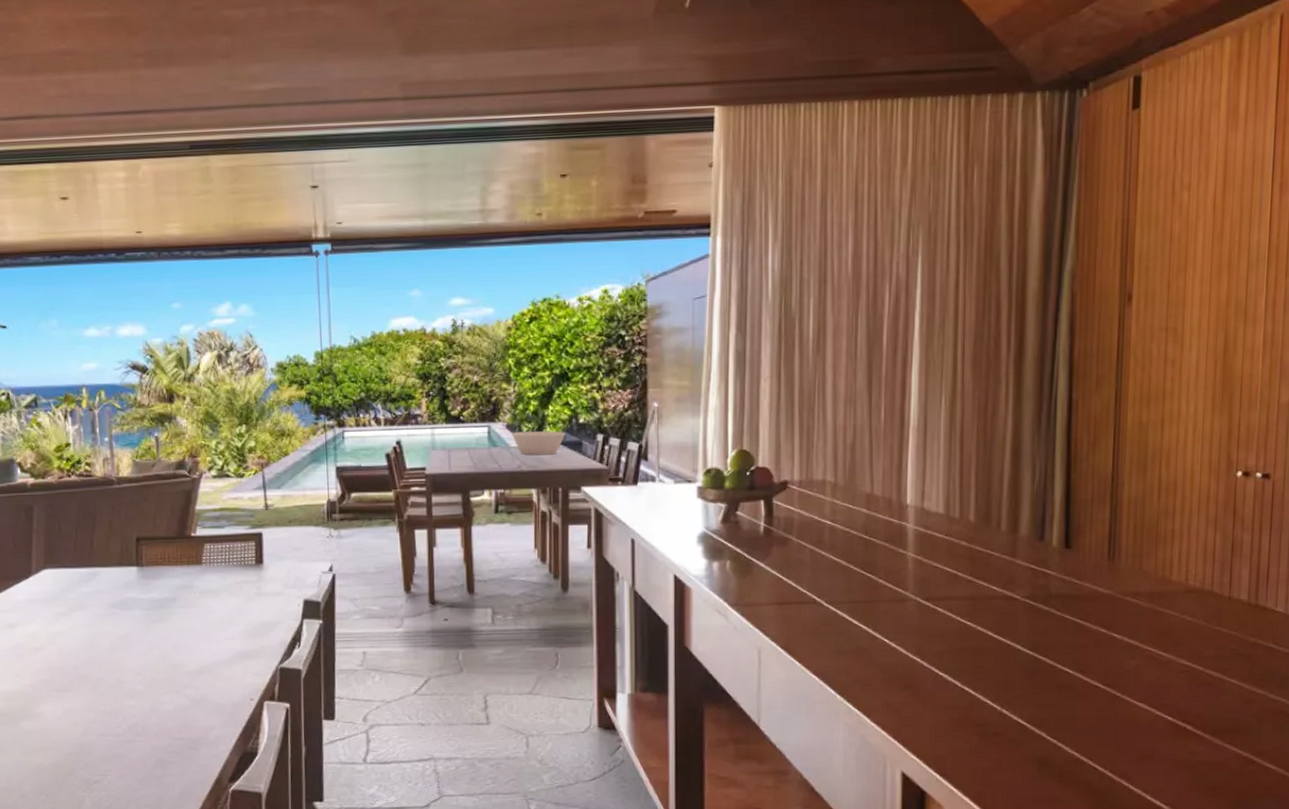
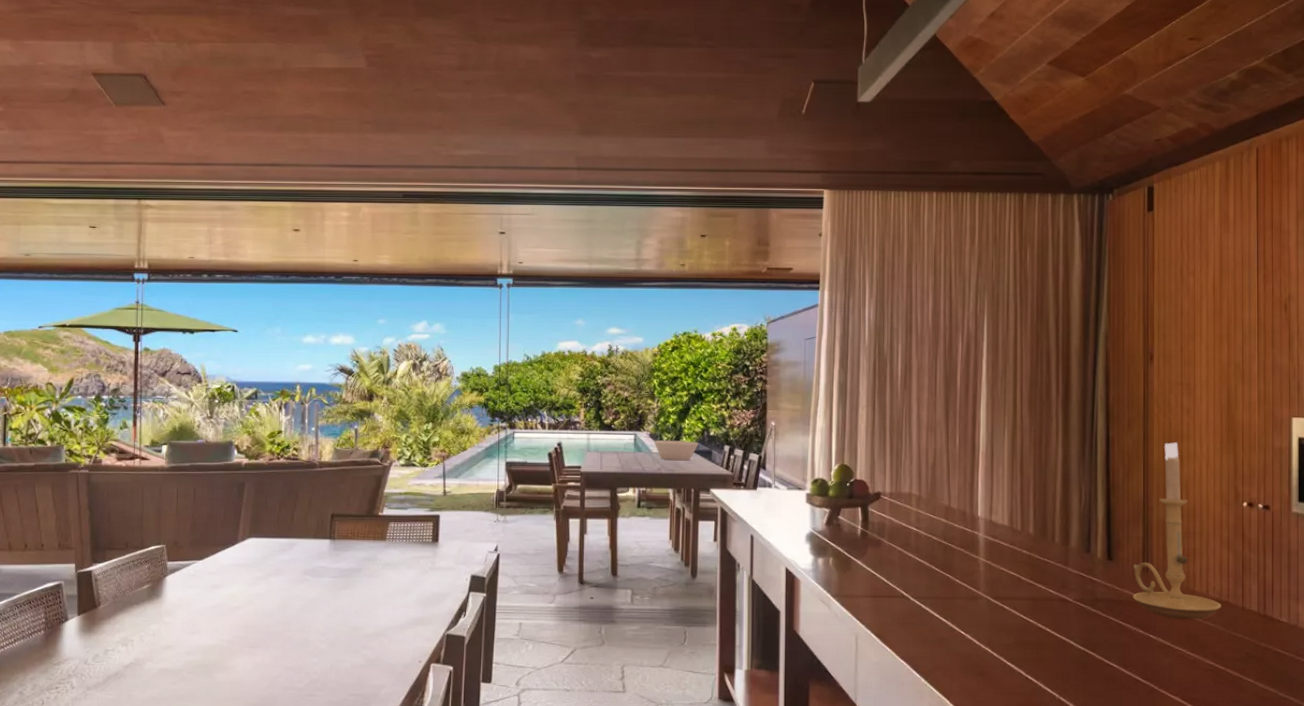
candle holder: none [1094,402,1204,614] -> present [1132,442,1222,619]

